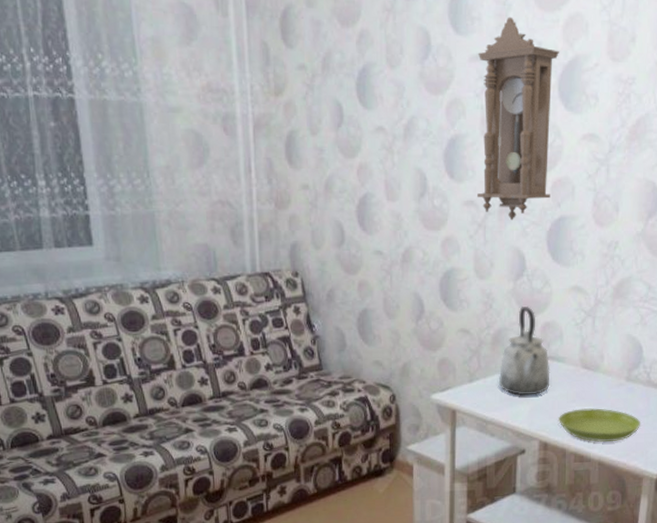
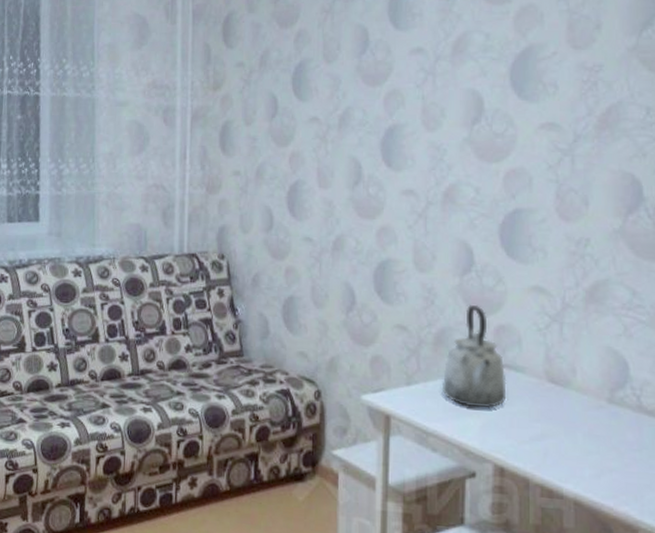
pendulum clock: present [477,16,559,221] -> none [417,11,510,212]
saucer: present [558,408,641,442] -> none [517,430,632,478]

